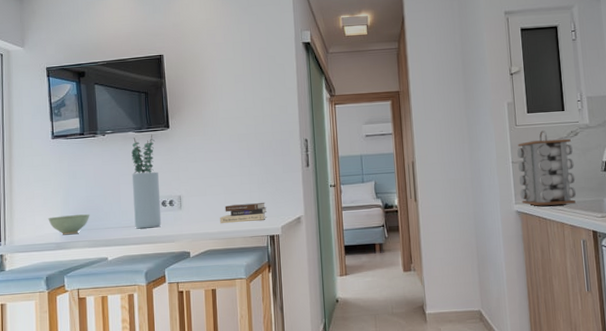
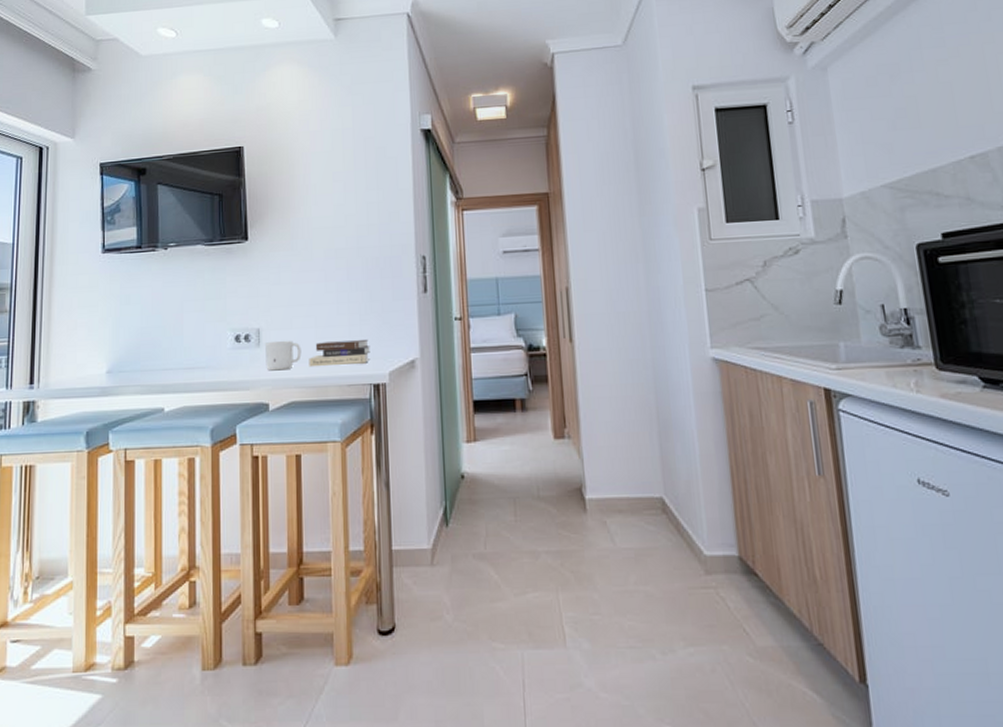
bowl: present [48,214,90,235] -> none [93,350,145,378]
vase: present [131,135,162,229] -> none [198,248,234,372]
mug: none [185,204,214,228] -> present [264,340,302,371]
spice rack: present [517,129,576,207] -> none [712,245,799,353]

